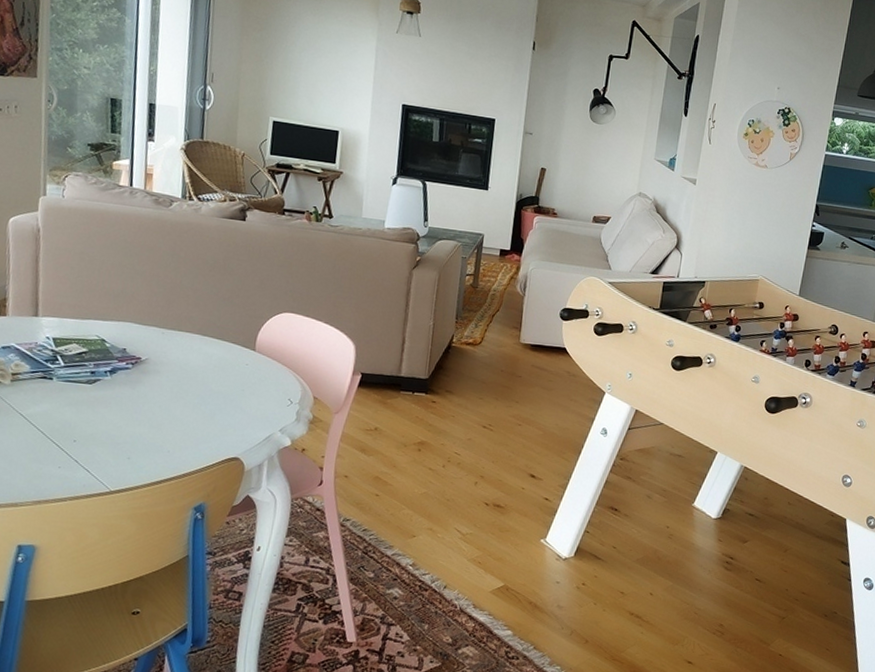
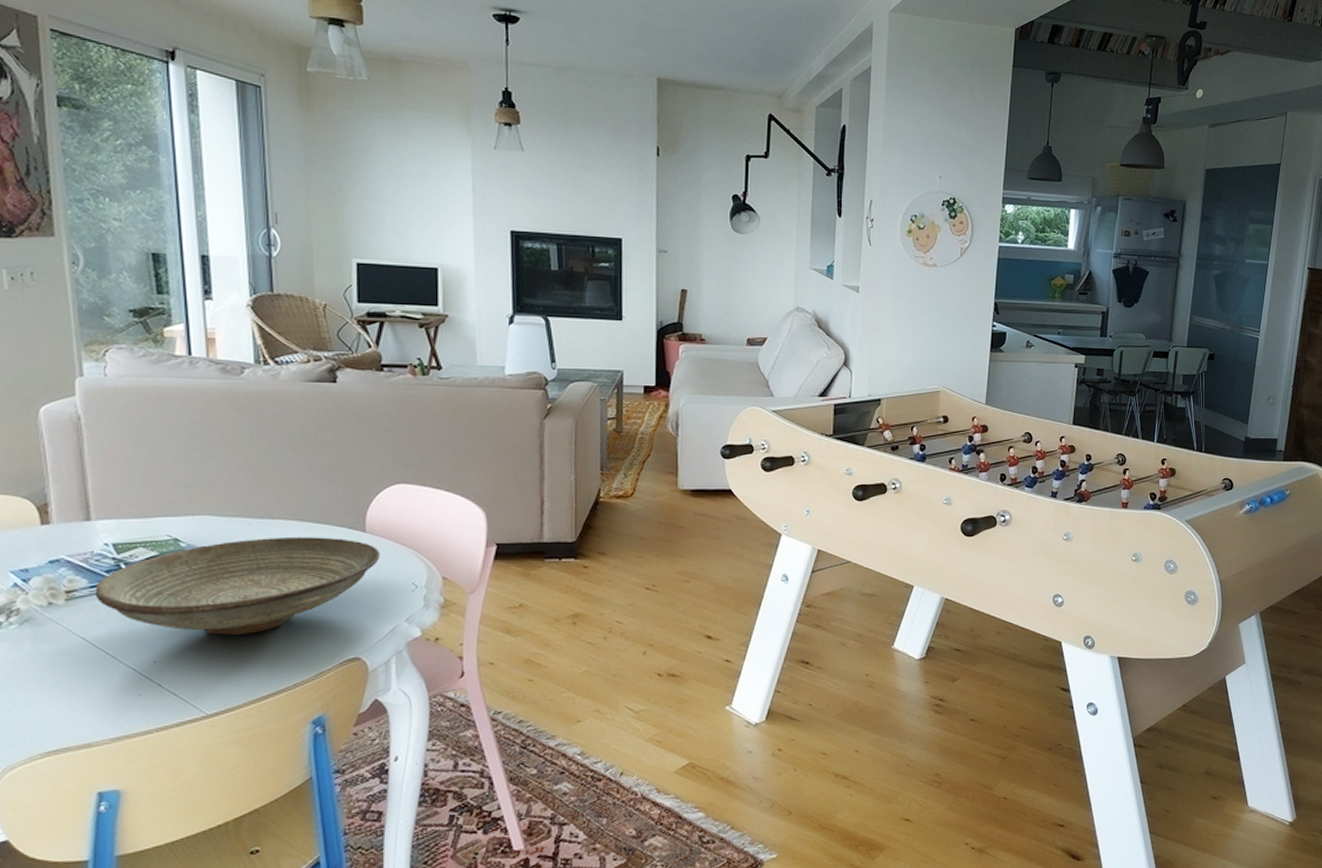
decorative bowl: none [34,346,265,427] -> present [95,537,380,635]

